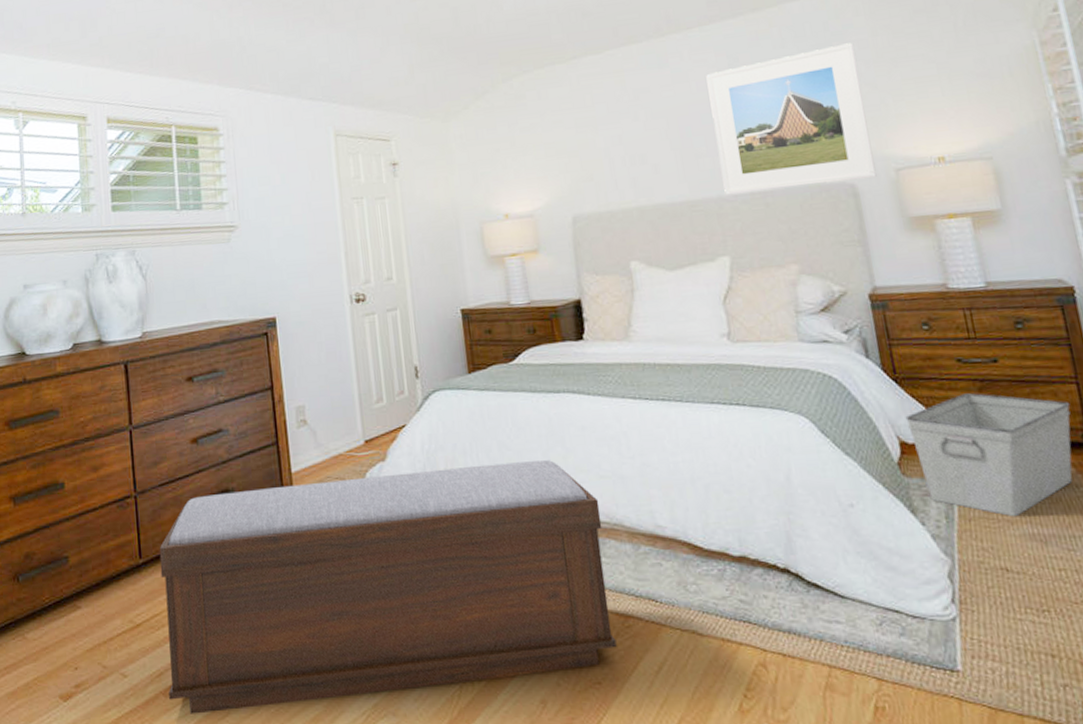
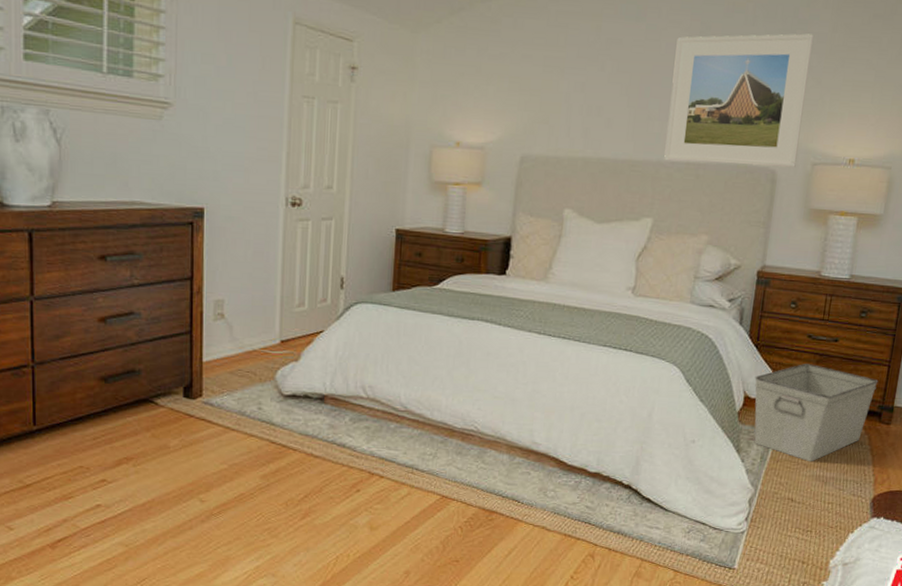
bench: present [159,460,617,714] -> none [55,373,489,565]

